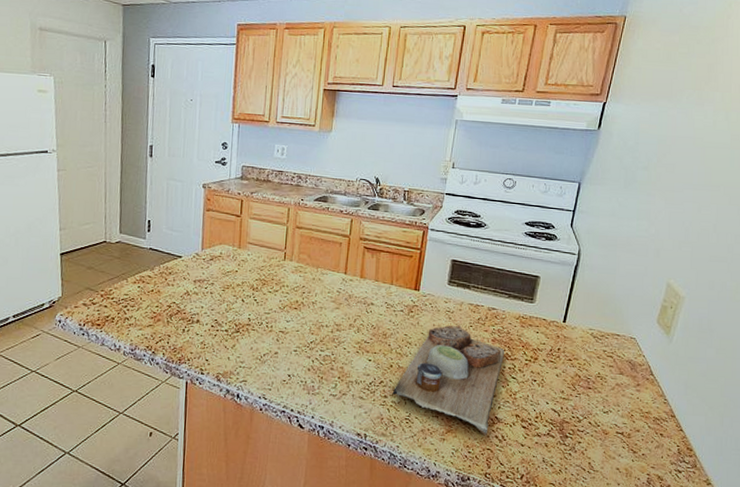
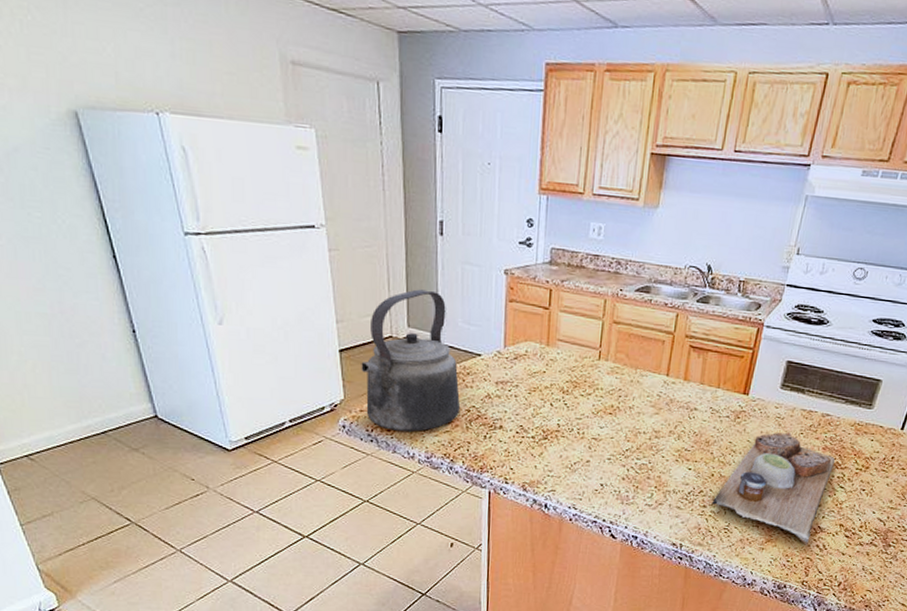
kettle: none [78,201,163,326] -> present [361,289,461,432]

